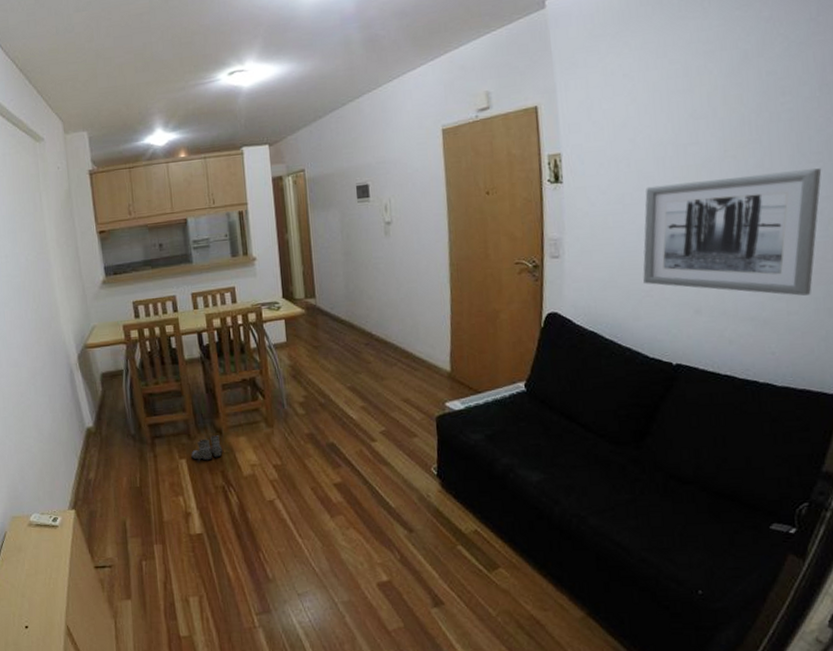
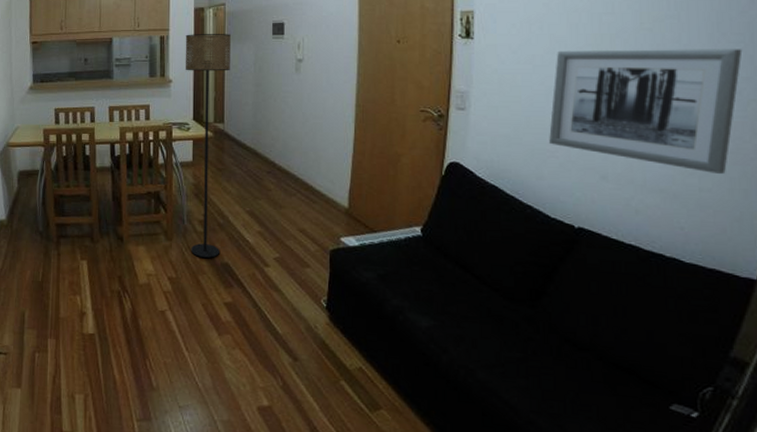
boots: present [191,435,223,461] -> none [92,242,122,265]
floor lamp: none [265,202,324,441] -> present [185,34,231,258]

